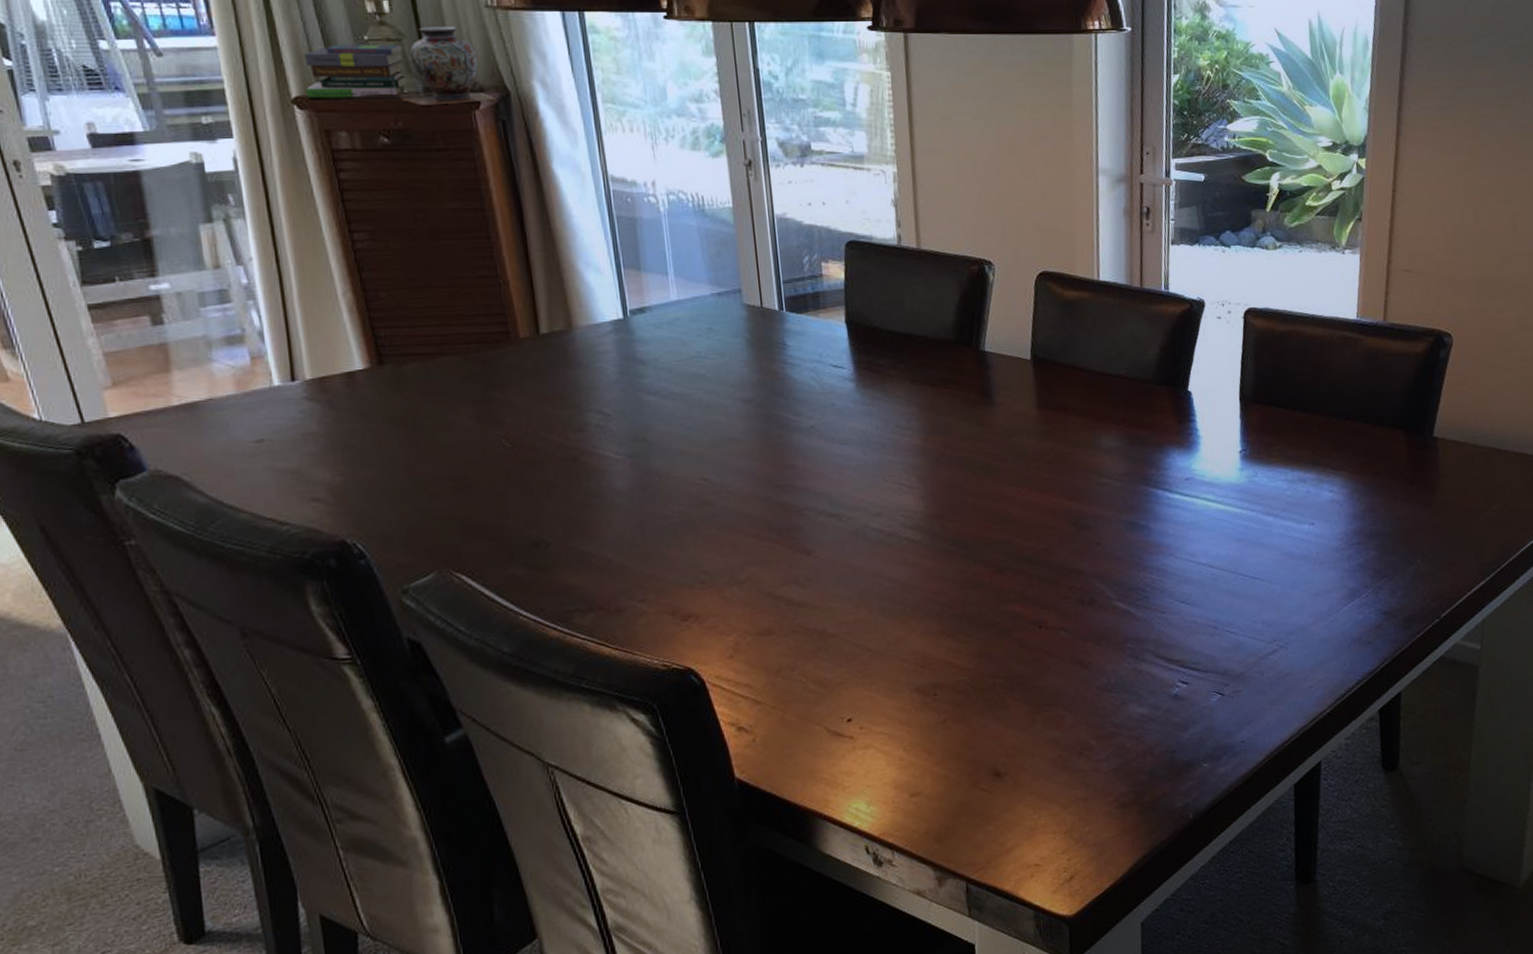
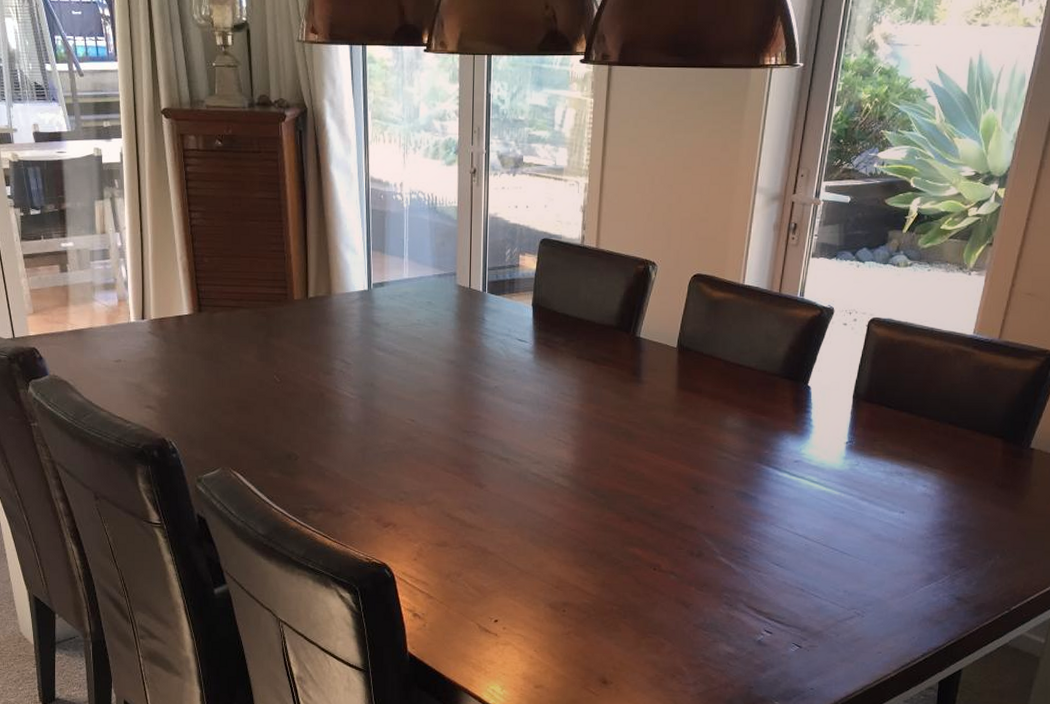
books: present [304,44,410,99] -> none [170,69,240,112]
decorative vase: present [400,27,497,106] -> none [232,56,297,118]

